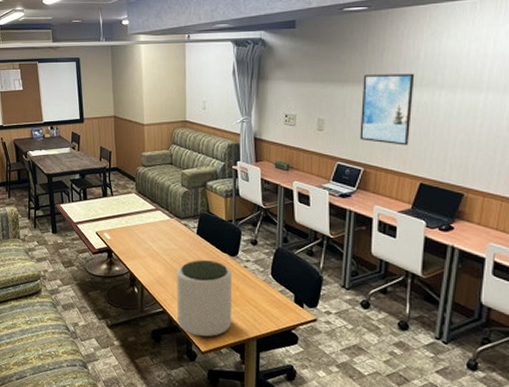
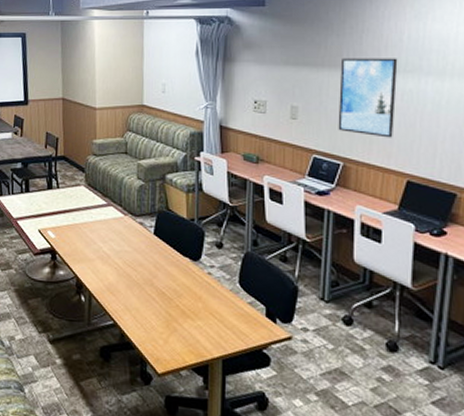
plant pot: present [176,260,233,337] -> none [129,264,194,356]

